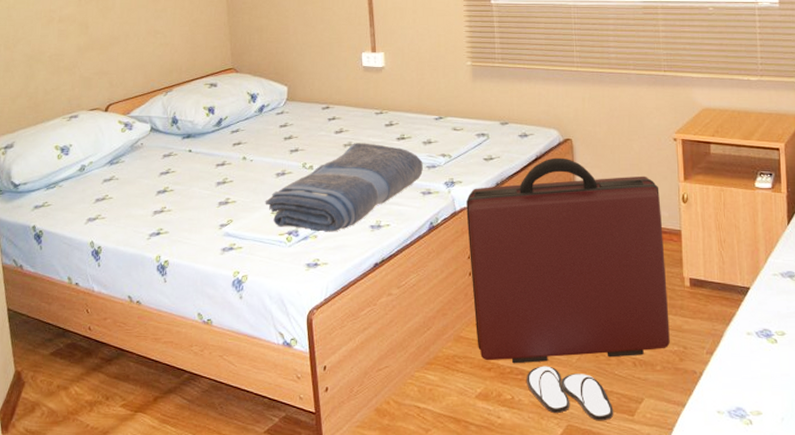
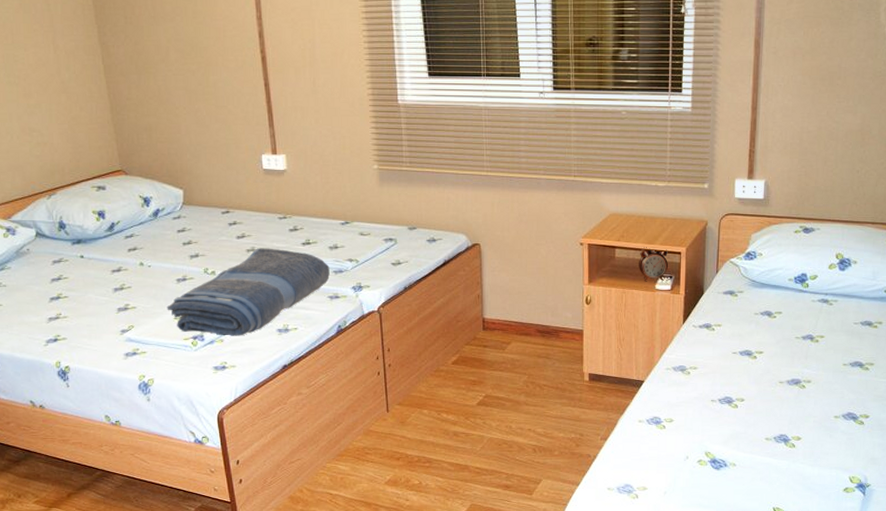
briefcase: present [466,157,670,364] -> none [374,262,568,453]
slippers: present [527,366,614,421] -> none [434,454,514,500]
alarm clock: none [735,143,767,180] -> present [639,247,668,282]

